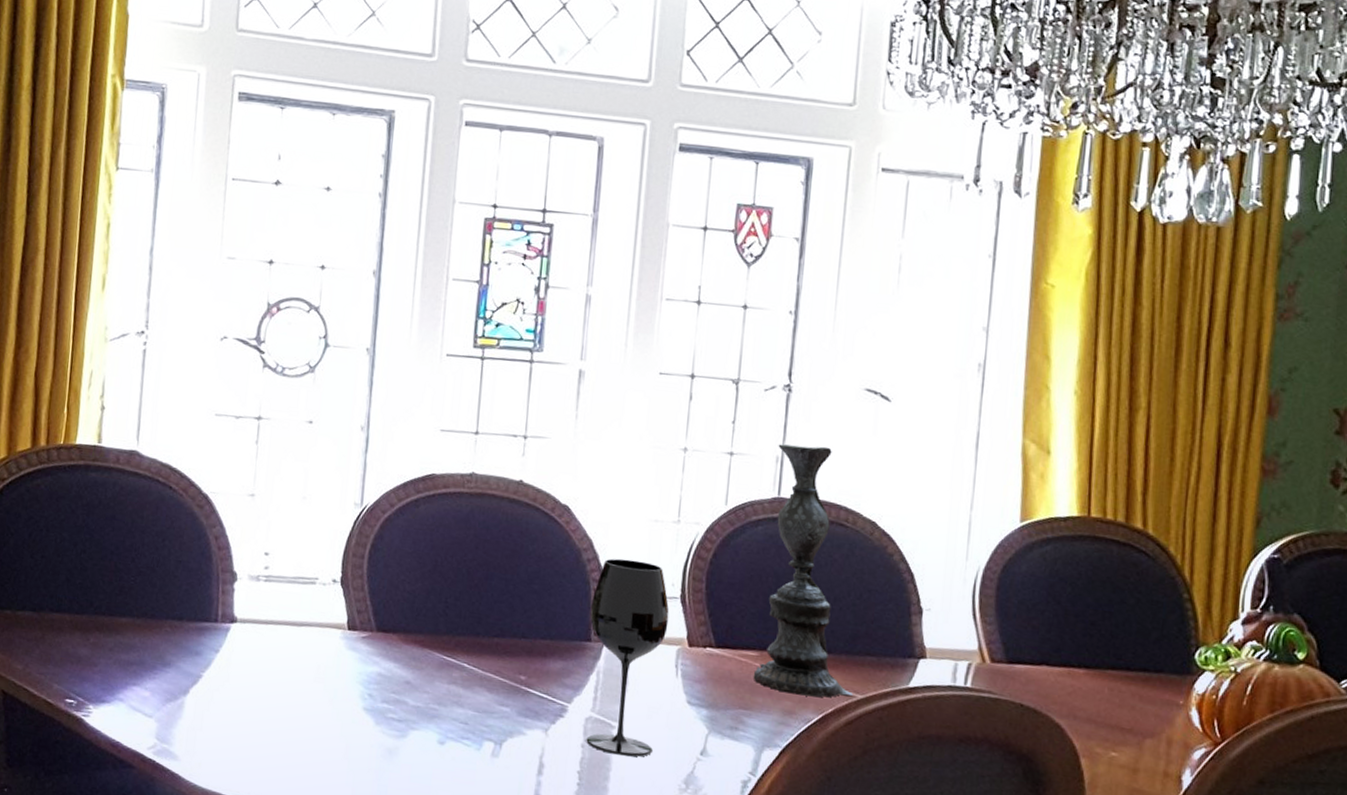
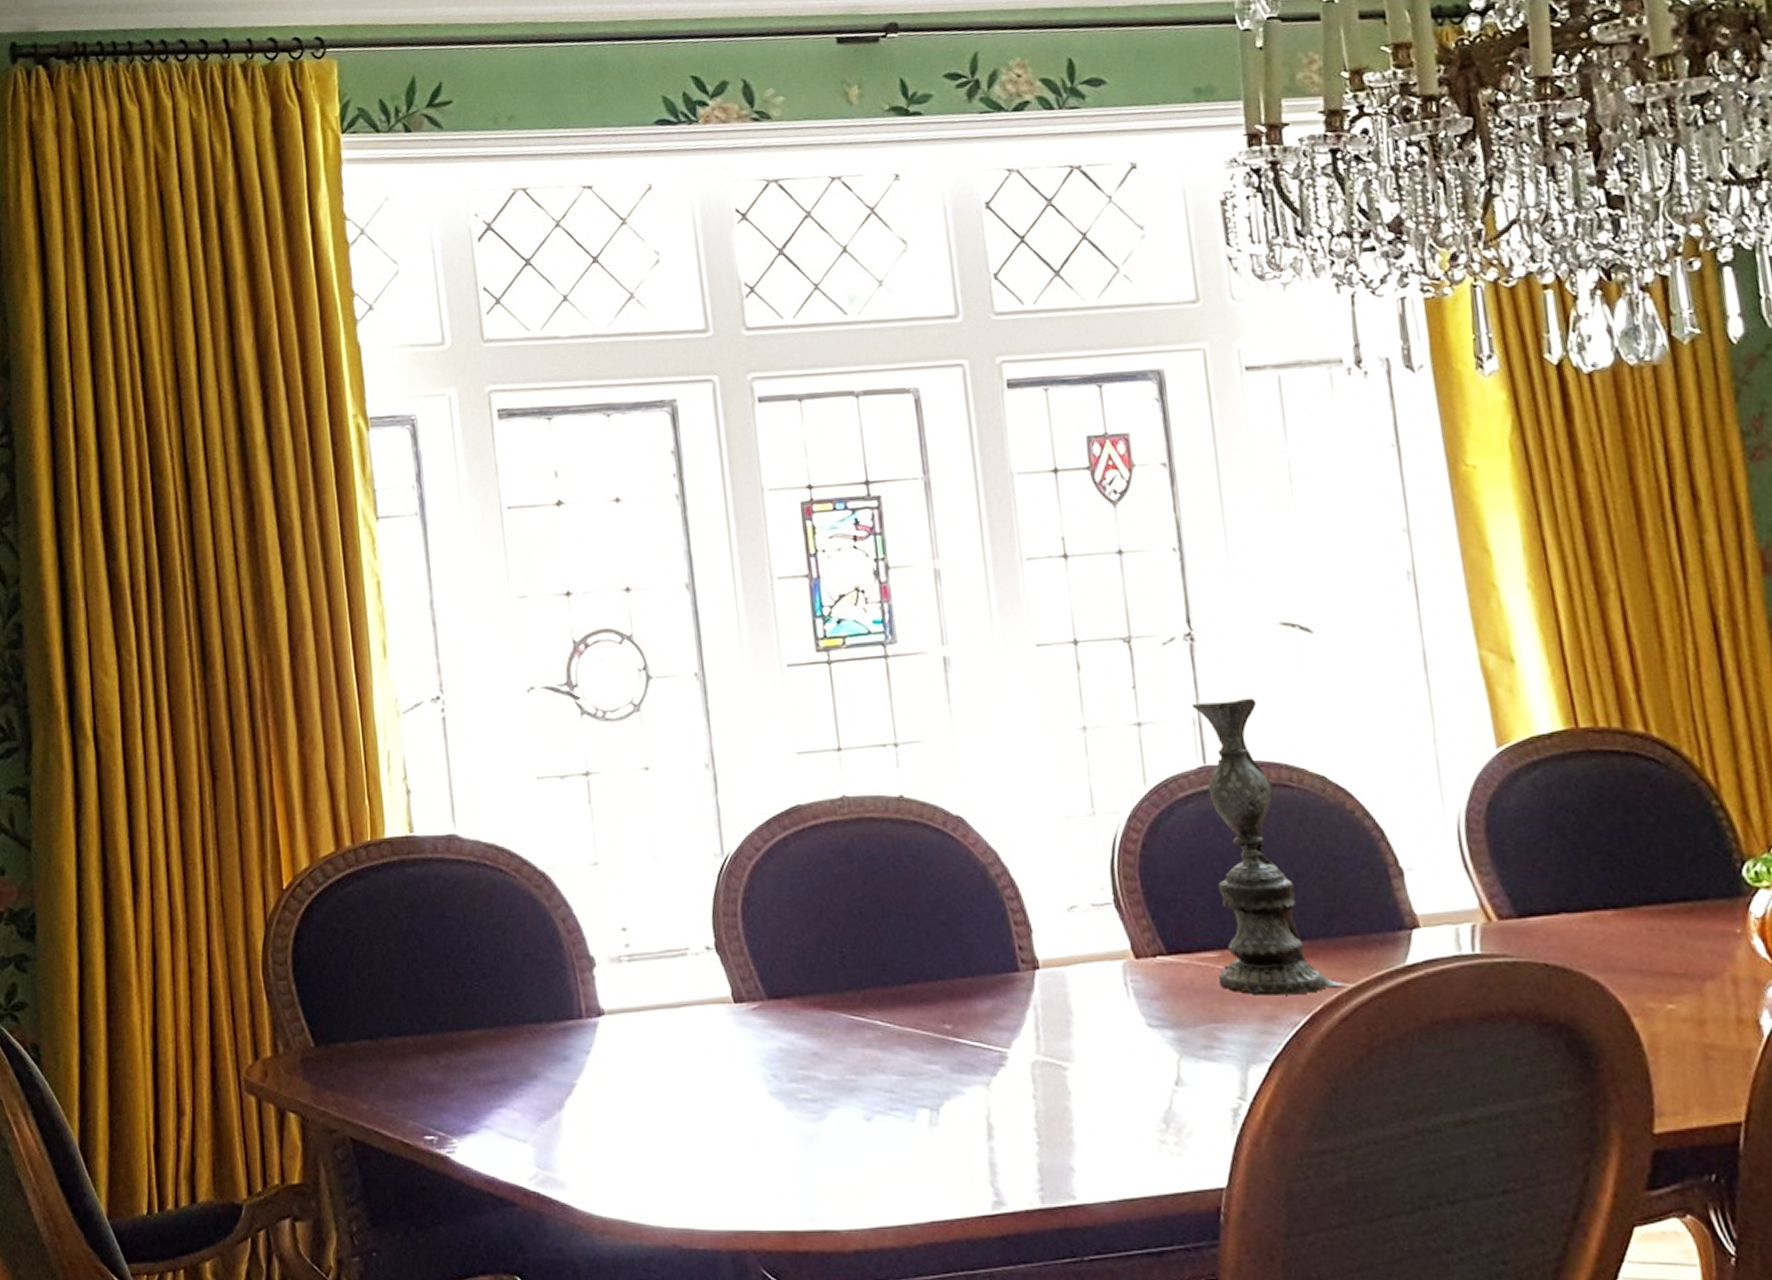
wine glass: present [586,558,669,757] -> none [1010,867,1118,1101]

